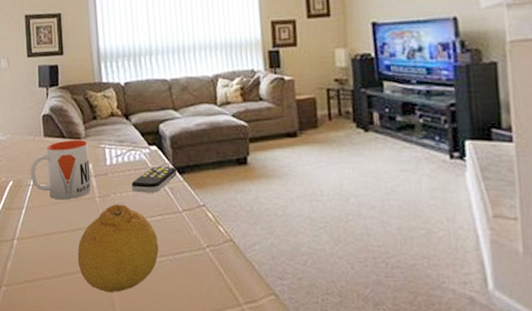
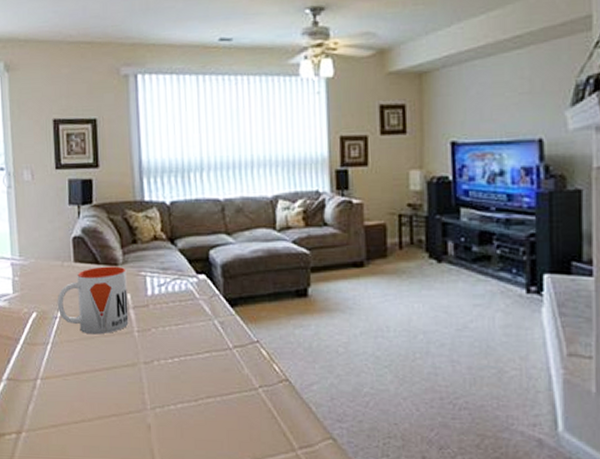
fruit: present [77,204,159,293] -> none [111,339,206,439]
remote control: present [131,165,177,193] -> none [175,296,229,327]

